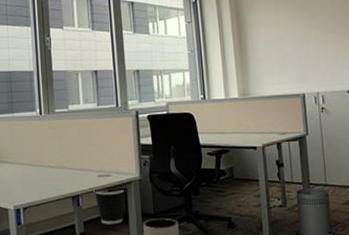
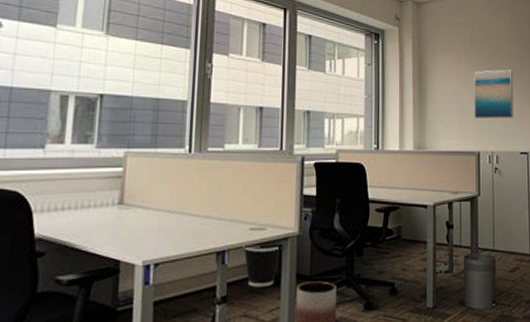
wall art: none [292,11,338,62] -> present [473,69,514,119]

